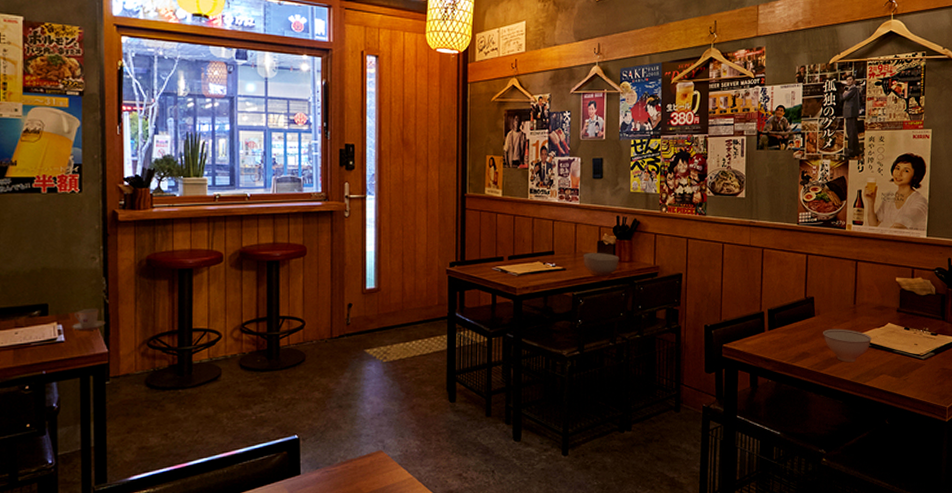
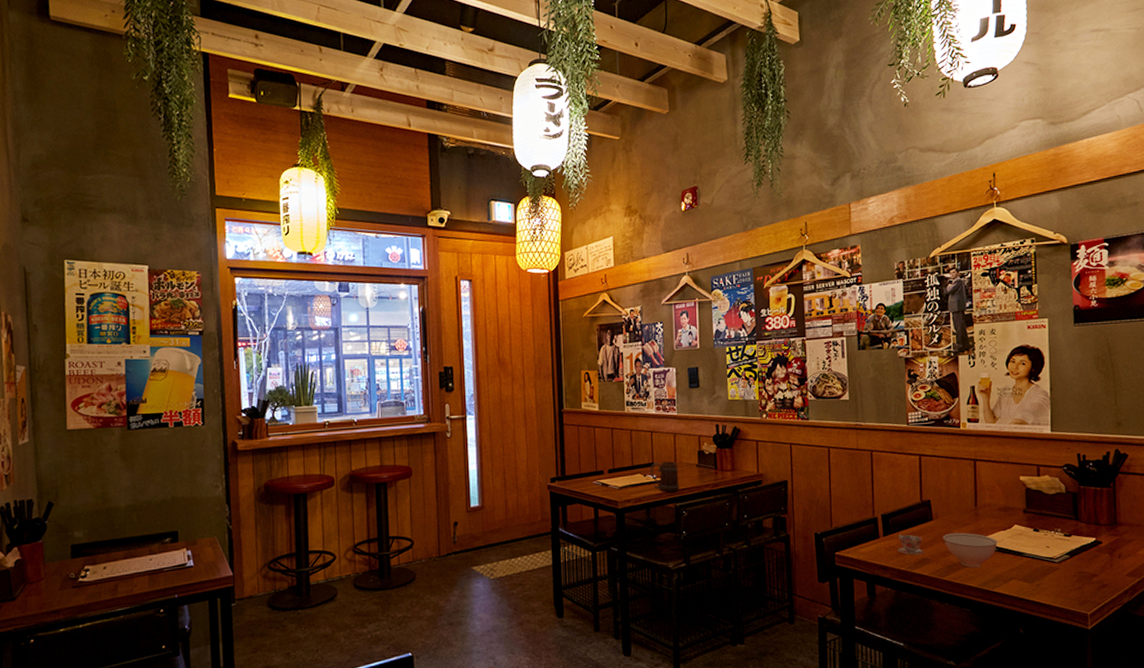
teacup: present [72,308,106,332] -> none [200,533,230,557]
beer mug: none [550,250,578,281] -> present [650,461,679,493]
bowl: present [582,252,619,276] -> none [683,462,721,487]
teacup: none [781,329,806,349] -> present [897,534,926,556]

